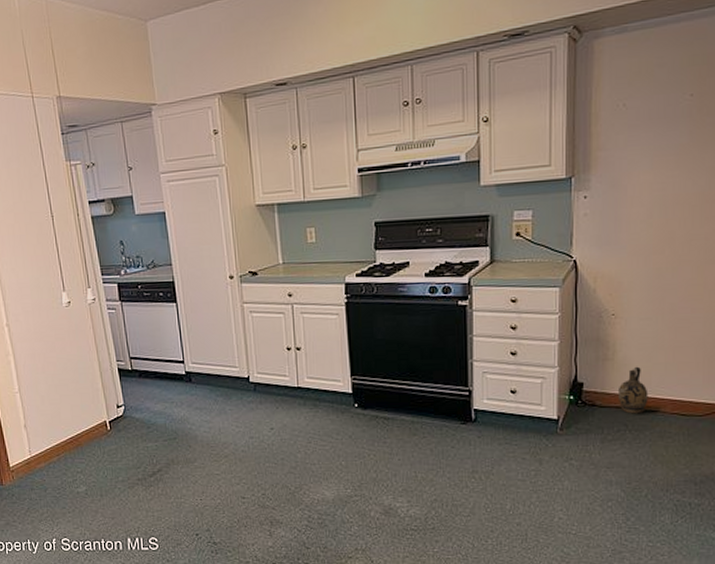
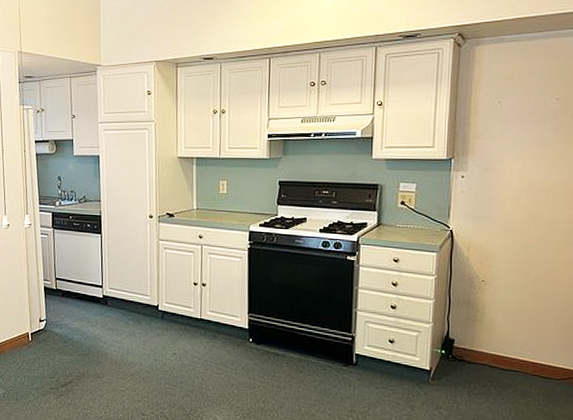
ceramic jug: present [617,366,648,414] -> none [484,329,512,373]

